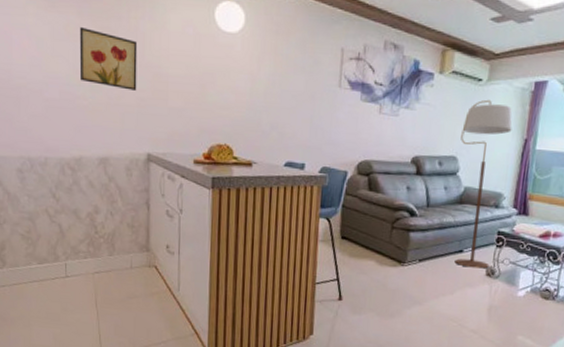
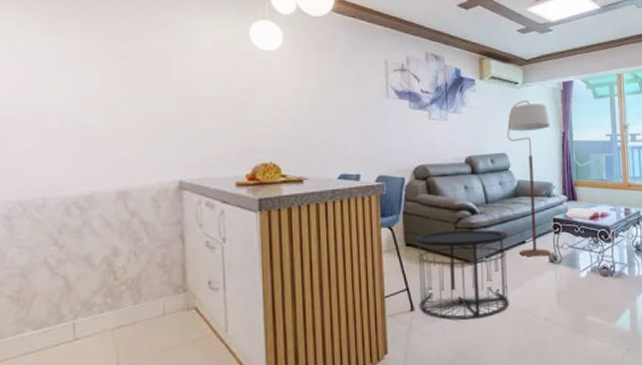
wall art: present [79,26,138,91] -> none [87,50,162,114]
side table: none [347,228,446,319] -> present [414,229,509,321]

